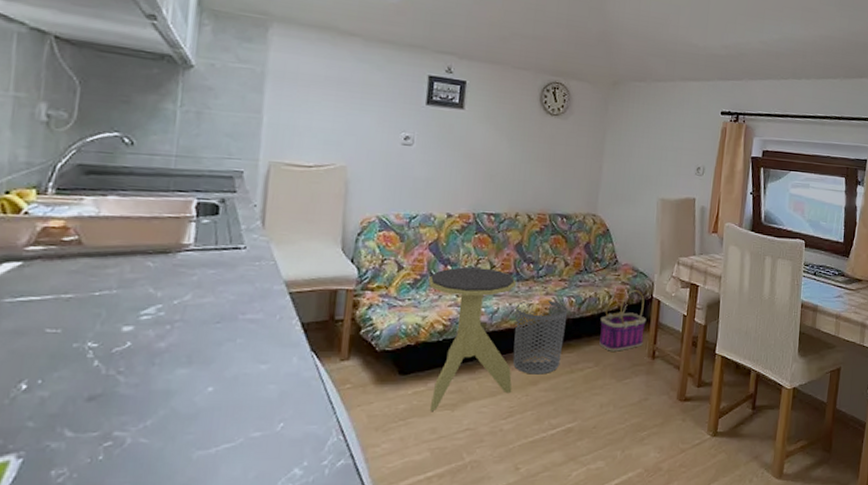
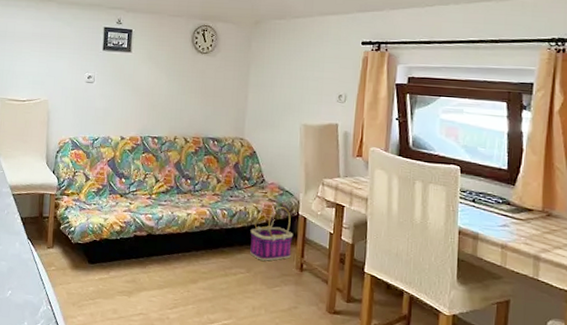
side table: present [428,267,516,411] -> none [108,180,176,295]
waste bin: present [512,299,568,375] -> none [175,210,221,275]

